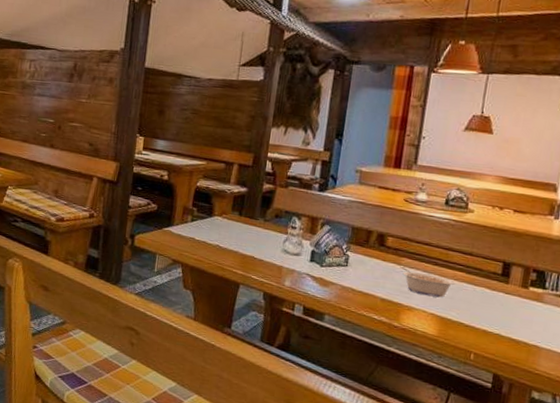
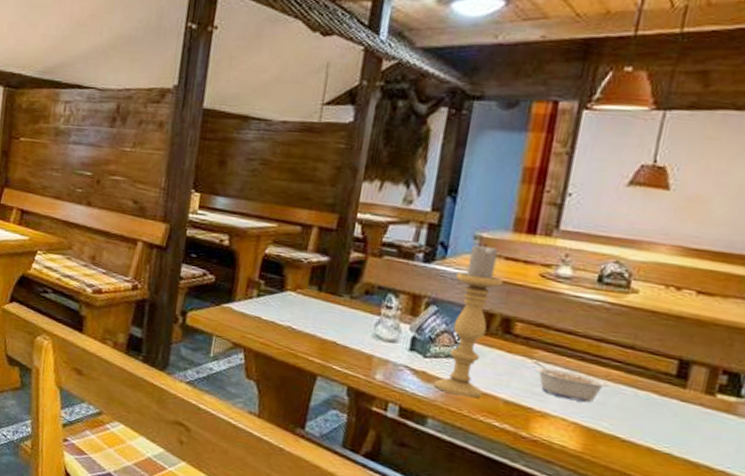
candle holder: none [329,176,378,298] -> present [434,243,504,398]

